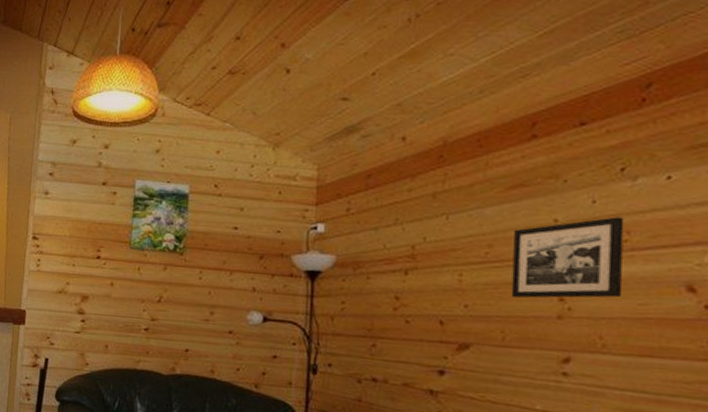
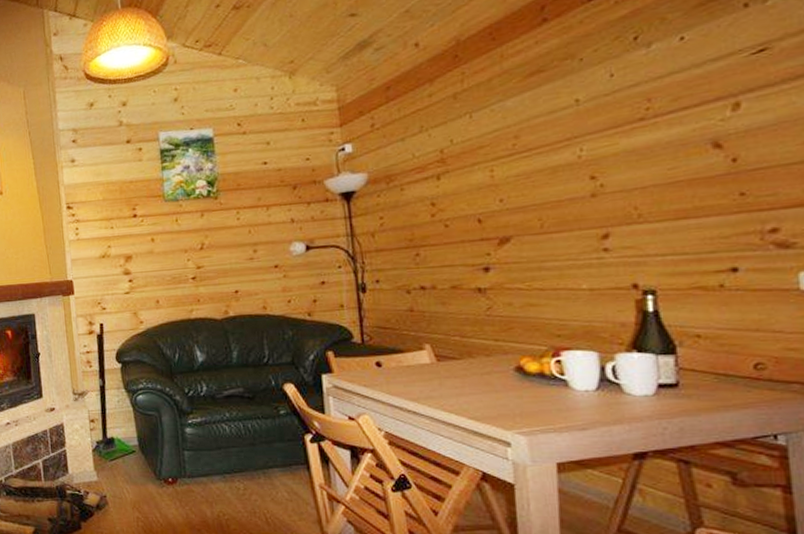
picture frame: present [511,217,624,298] -> none [538,86,651,185]

